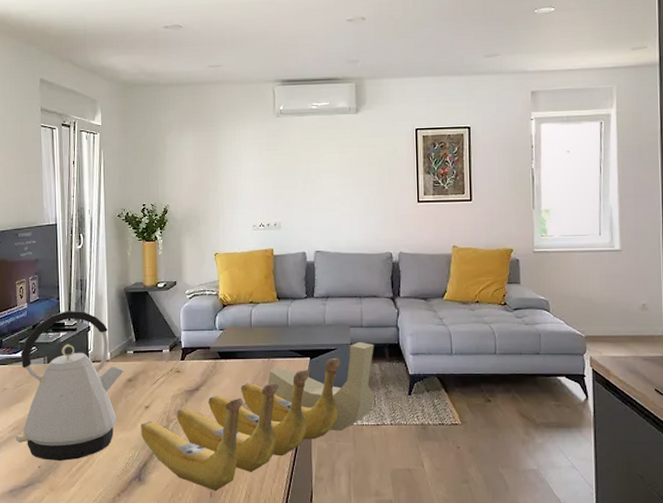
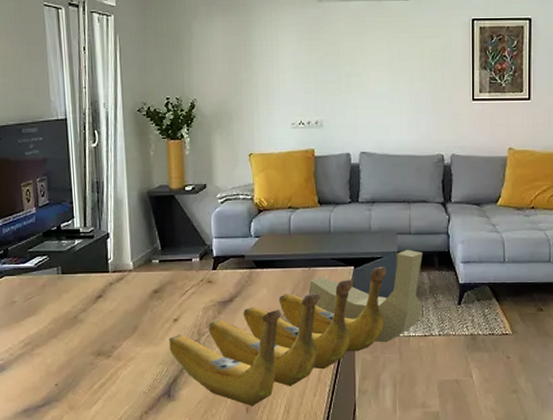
kettle: present [16,310,125,461] -> none [28,215,150,378]

